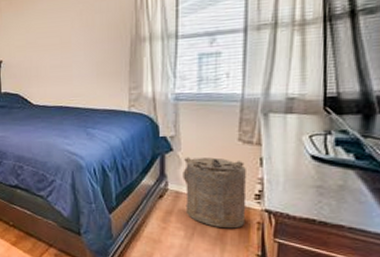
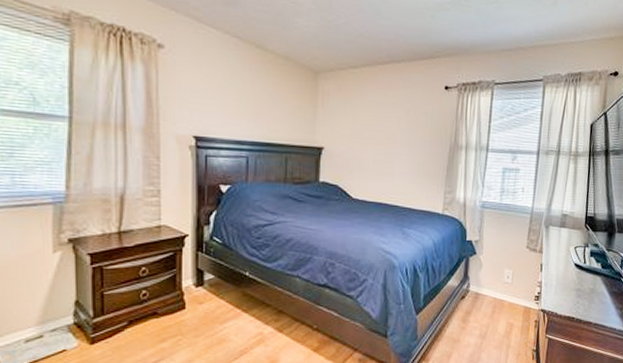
laundry hamper: present [183,157,247,229] -> none [482,260,531,327]

